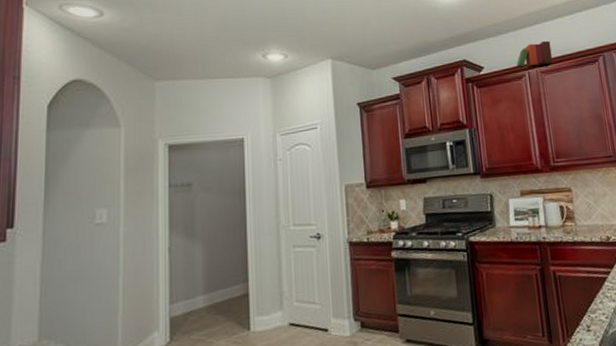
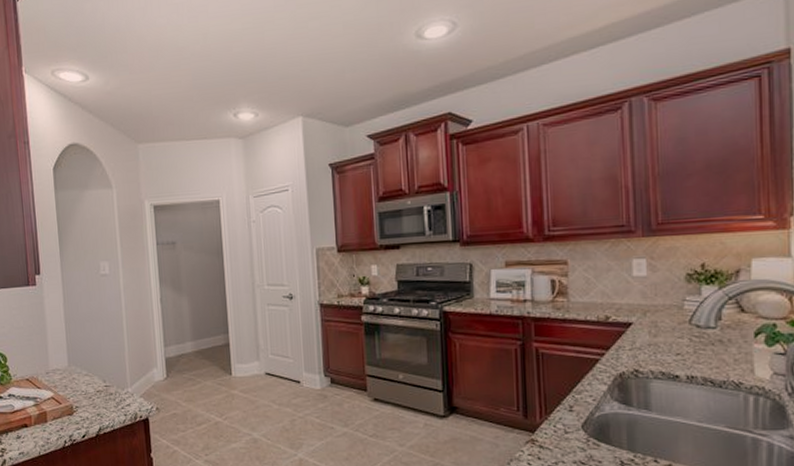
books: present [516,40,553,69] -> none [512,84,561,121]

